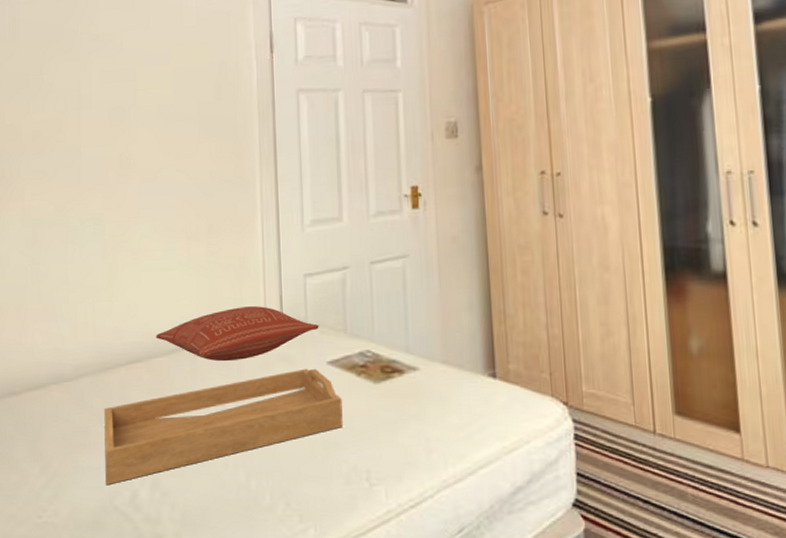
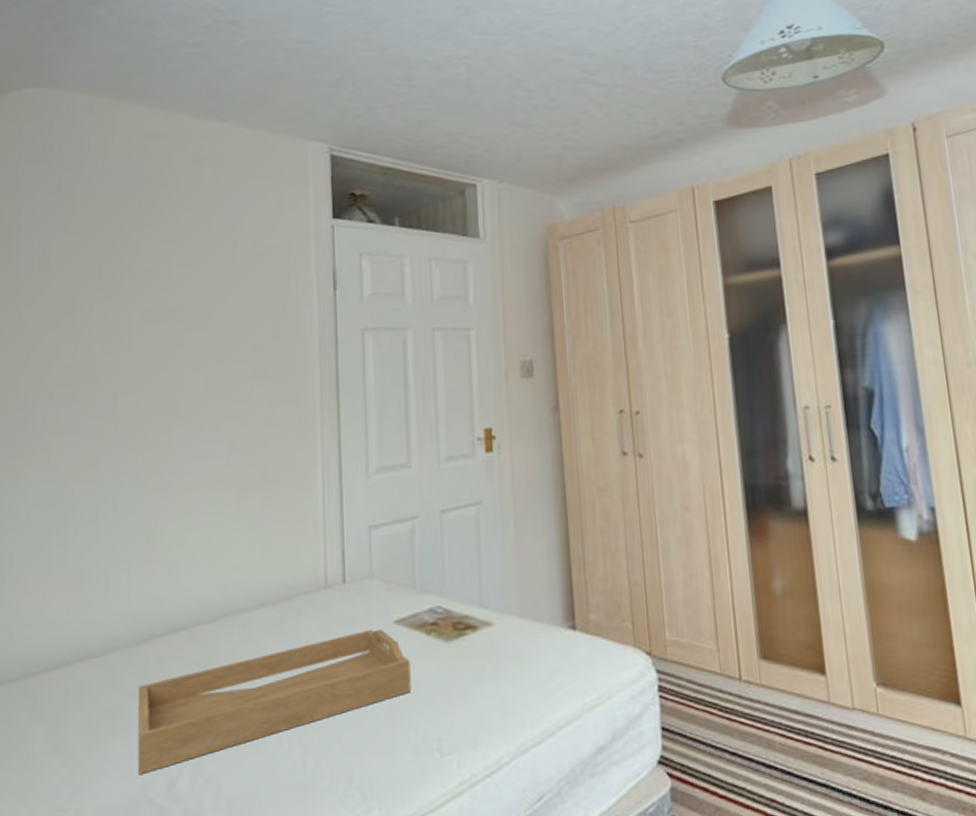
pillow: present [156,306,319,362] -> none [200,563,385,626]

